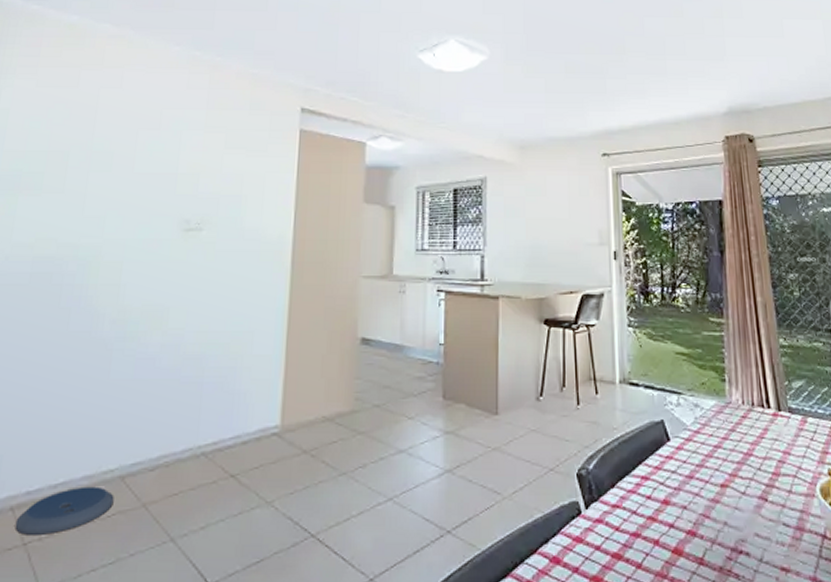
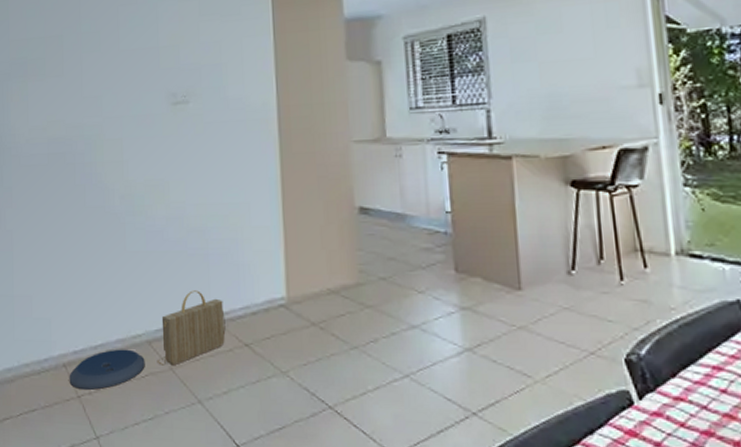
shopping bag: none [128,420,213,502] -> present [157,290,226,366]

